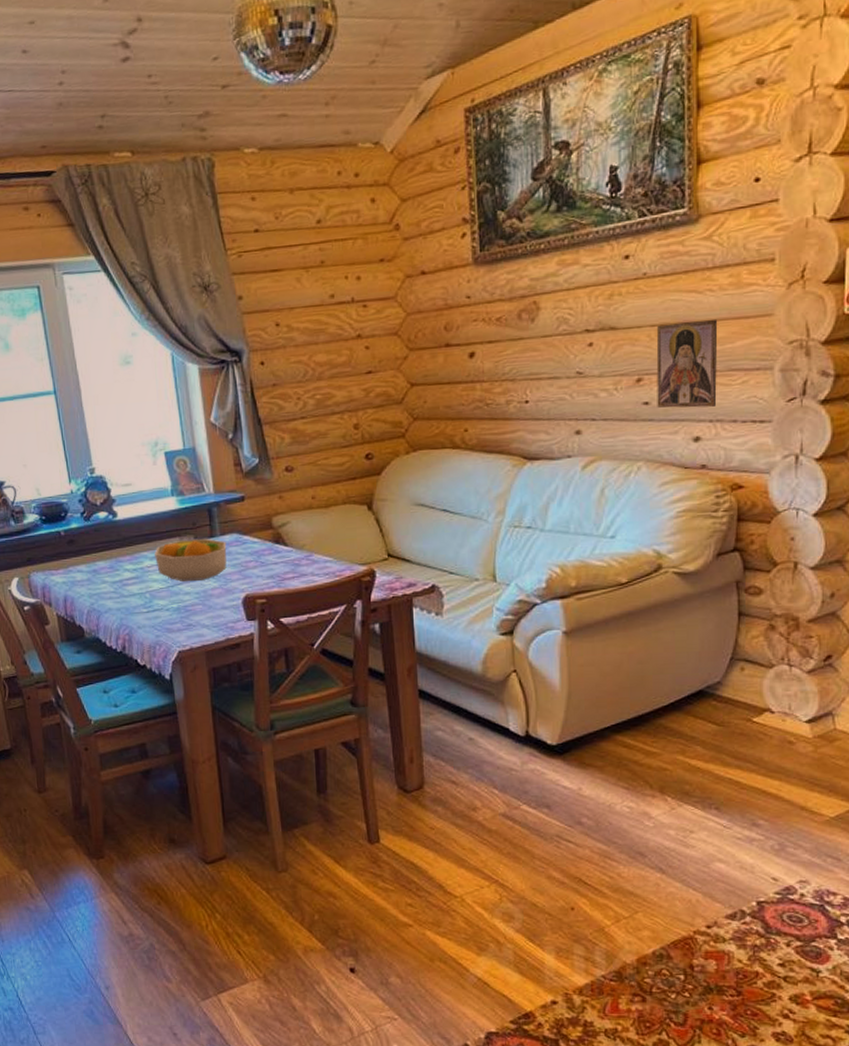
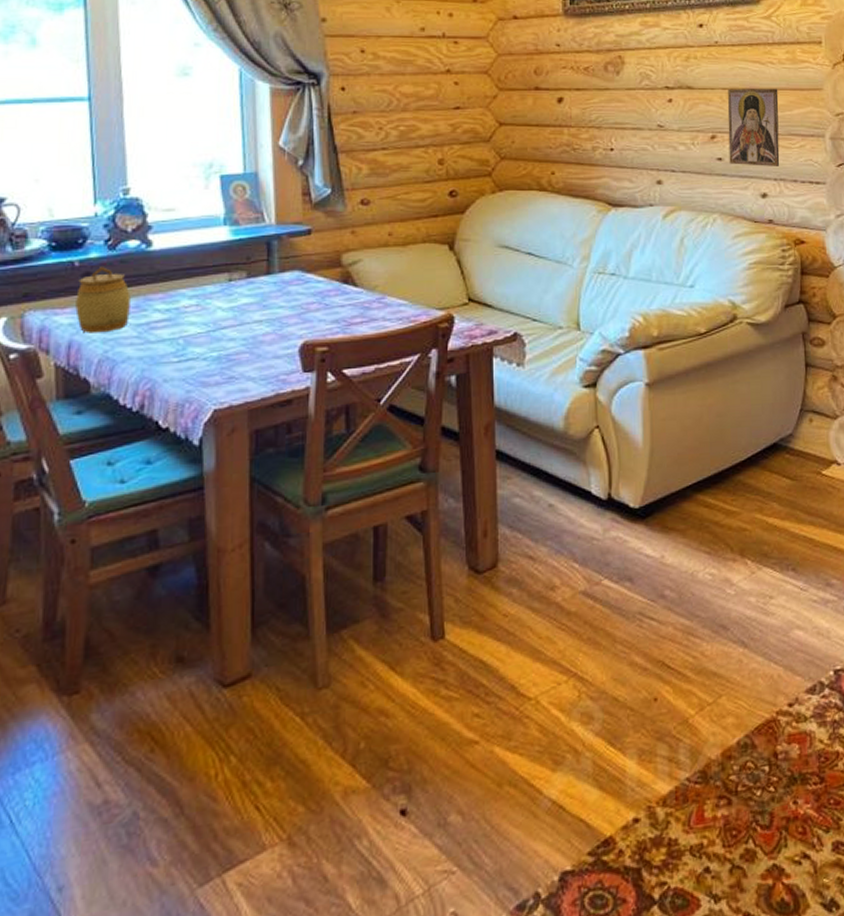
jar: none [65,535,107,590] -> present [75,267,131,333]
fruit bowl: present [154,538,227,581] -> none [195,275,286,325]

